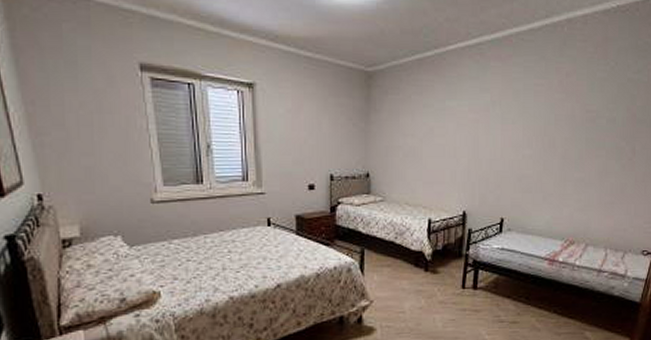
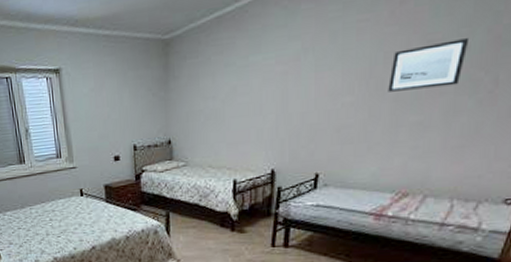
wall art: none [558,113,615,151] -> present [388,38,470,92]

